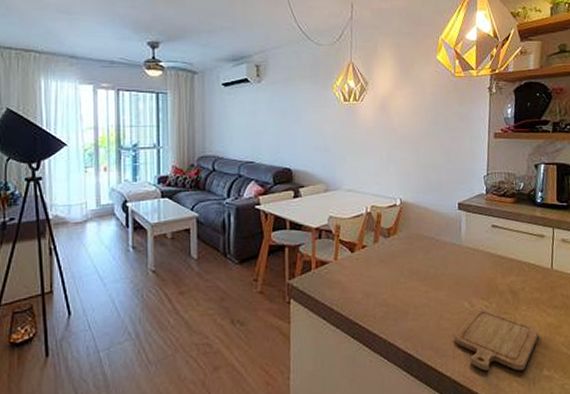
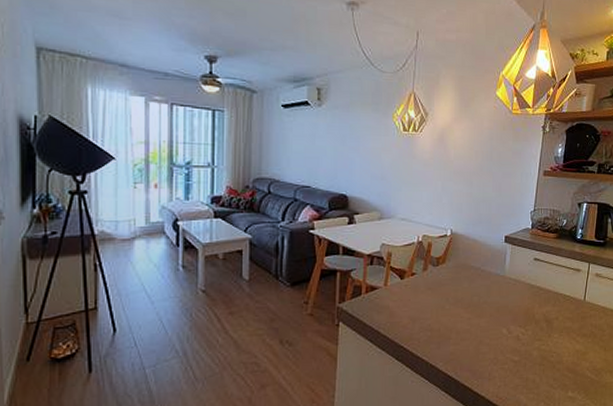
chopping board: present [454,309,539,371] -> none [491,336,567,393]

